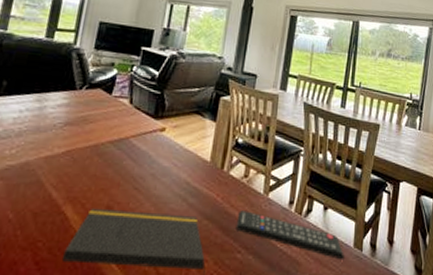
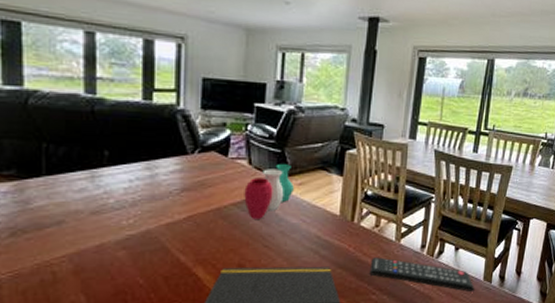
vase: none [121,105,169,159] -> present [244,164,294,219]

